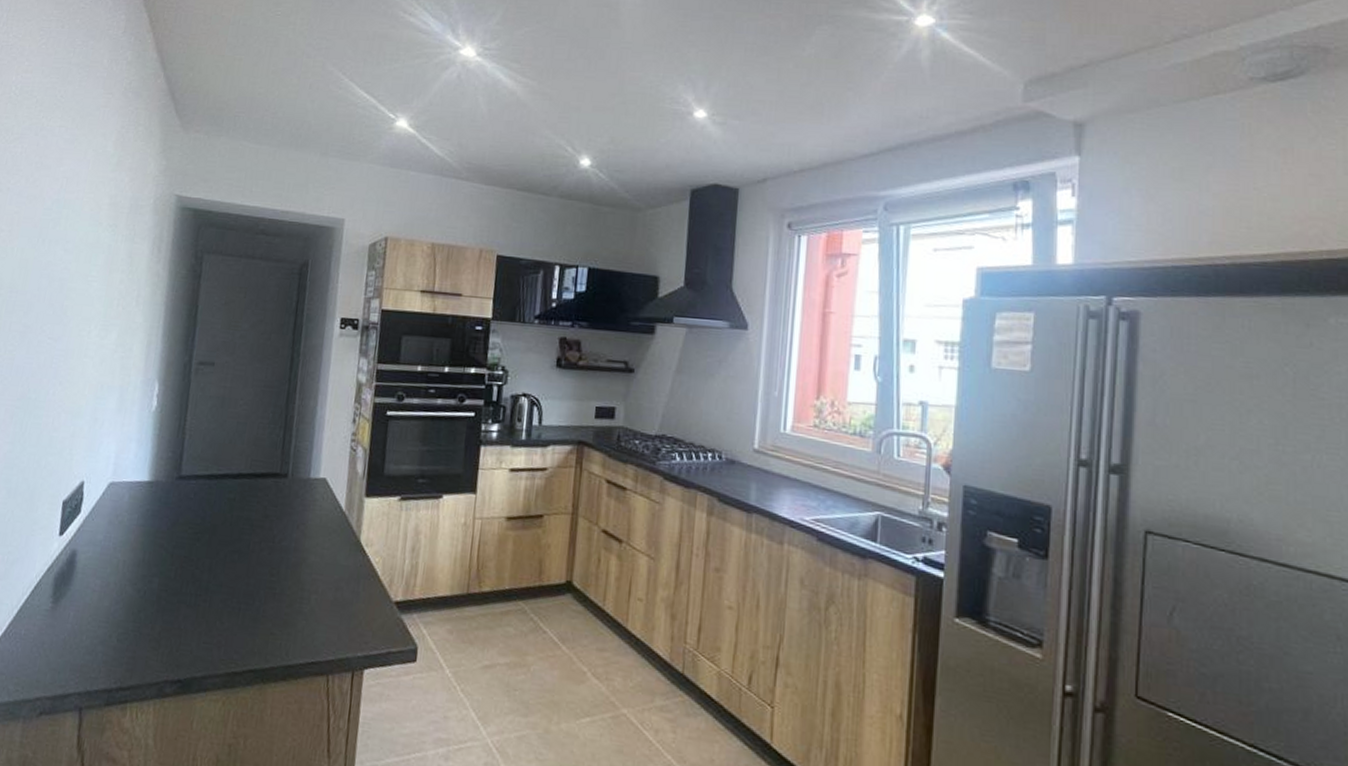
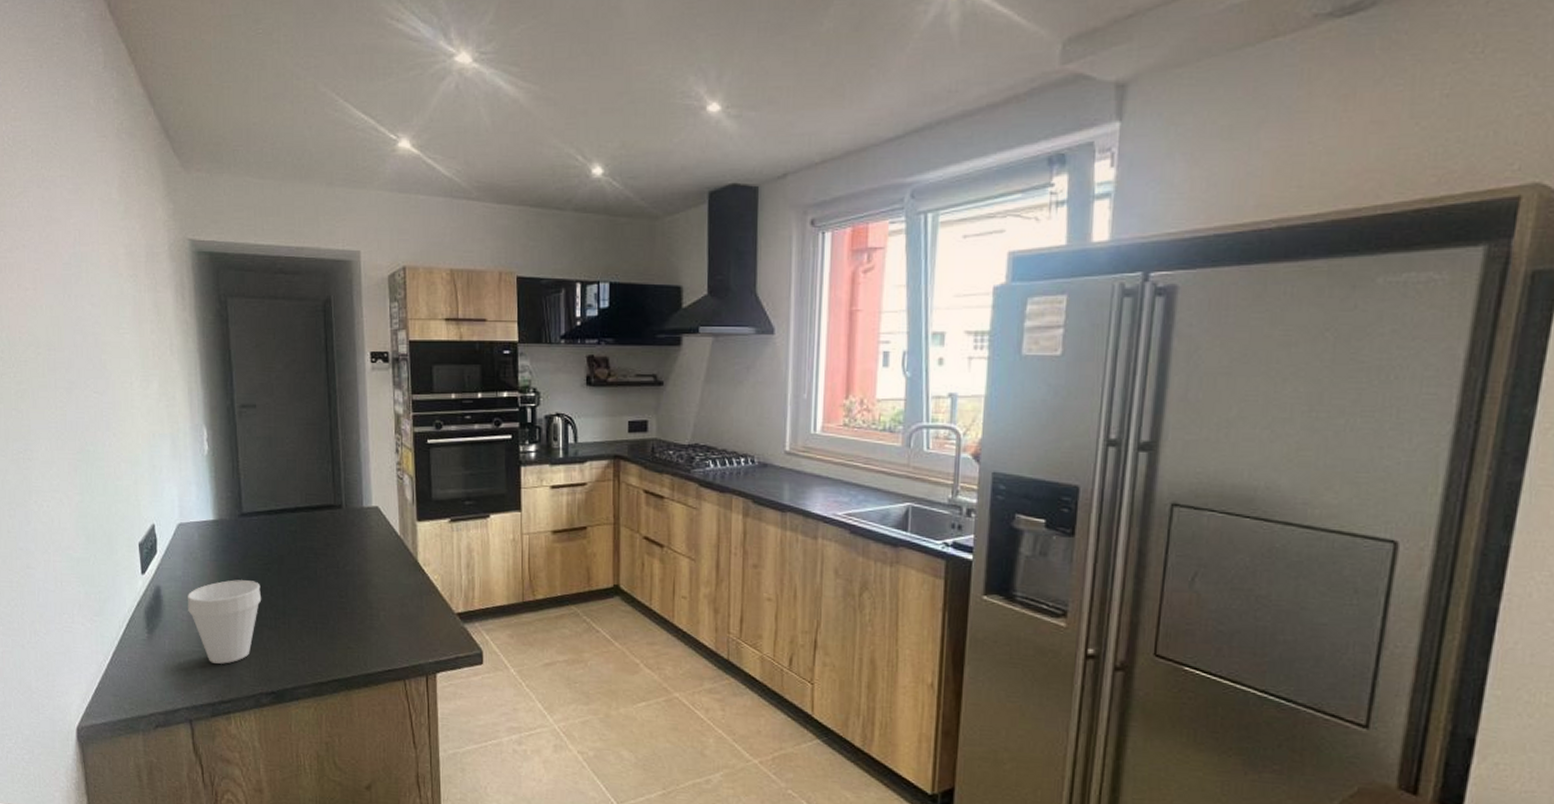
cup: none [102,548,187,644] -> present [188,580,262,664]

